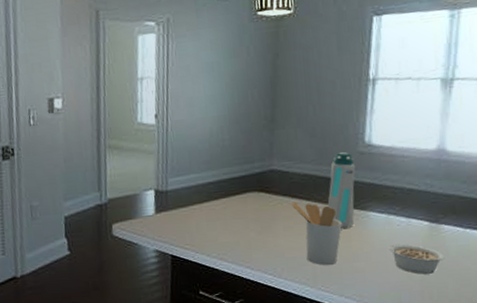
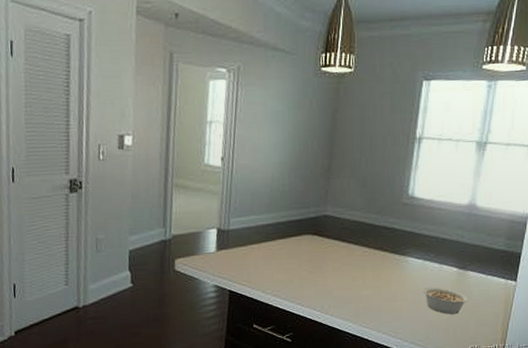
utensil holder: present [292,201,342,265] -> none [341,245,384,304]
water bottle: present [327,152,356,229] -> none [372,203,400,272]

